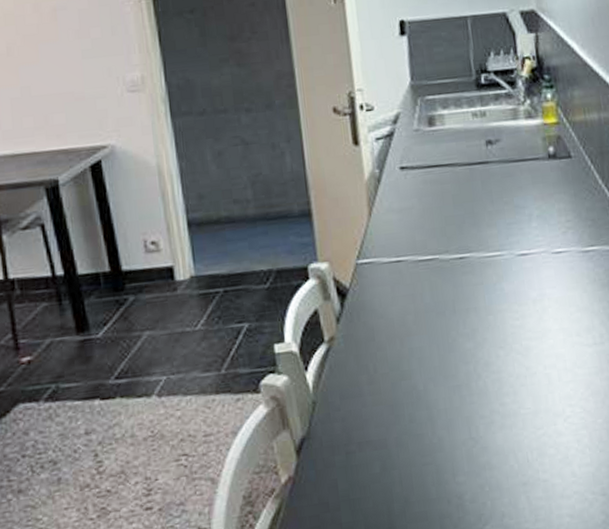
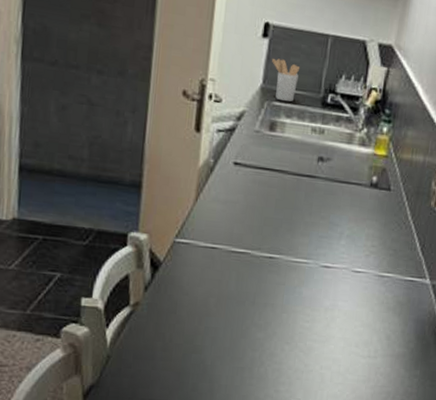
utensil holder: none [415,52,447,94] -> present [272,58,300,102]

